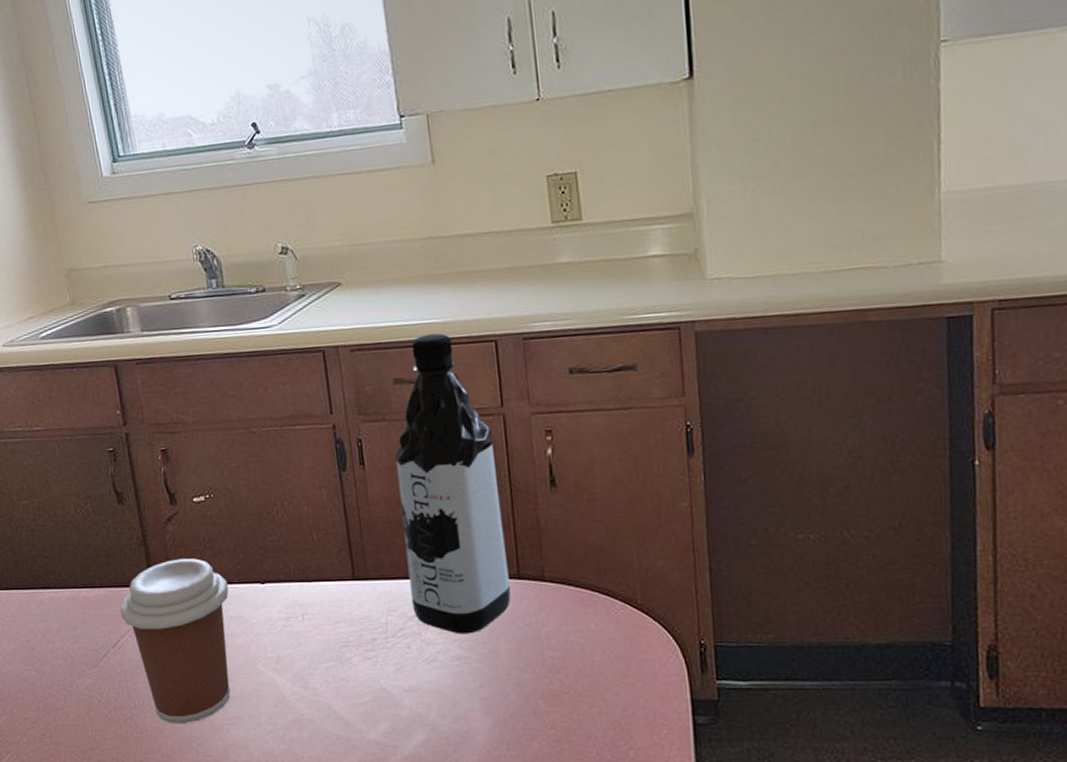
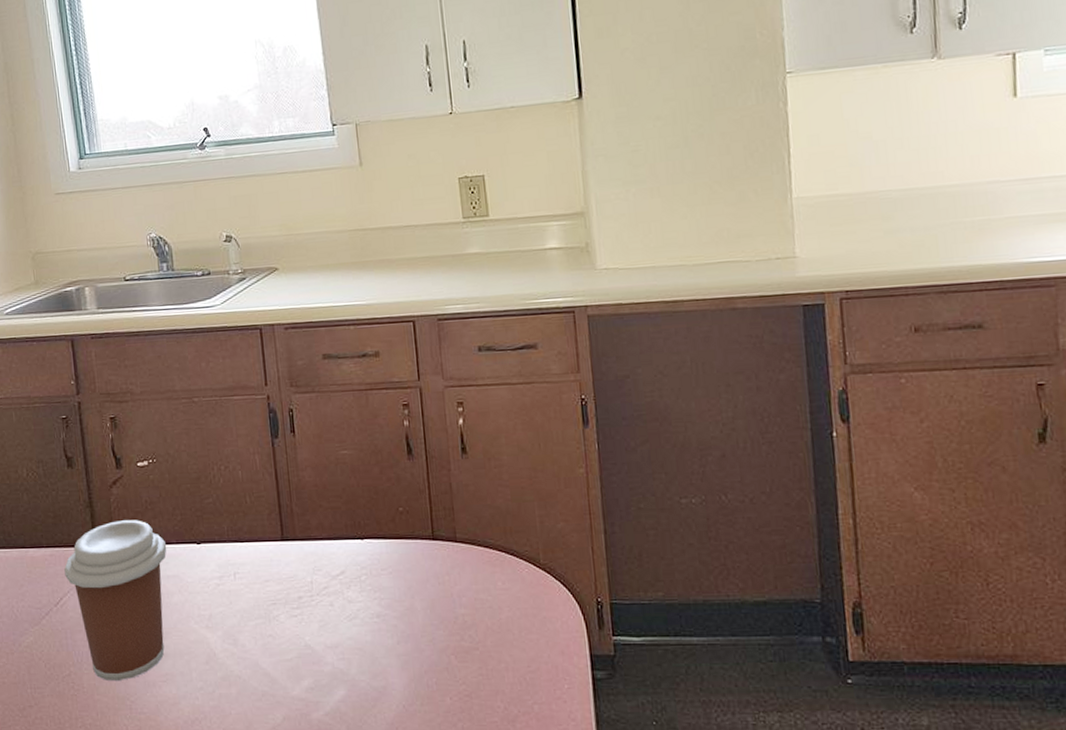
water bottle: present [395,333,511,635] -> none [322,314,426,593]

